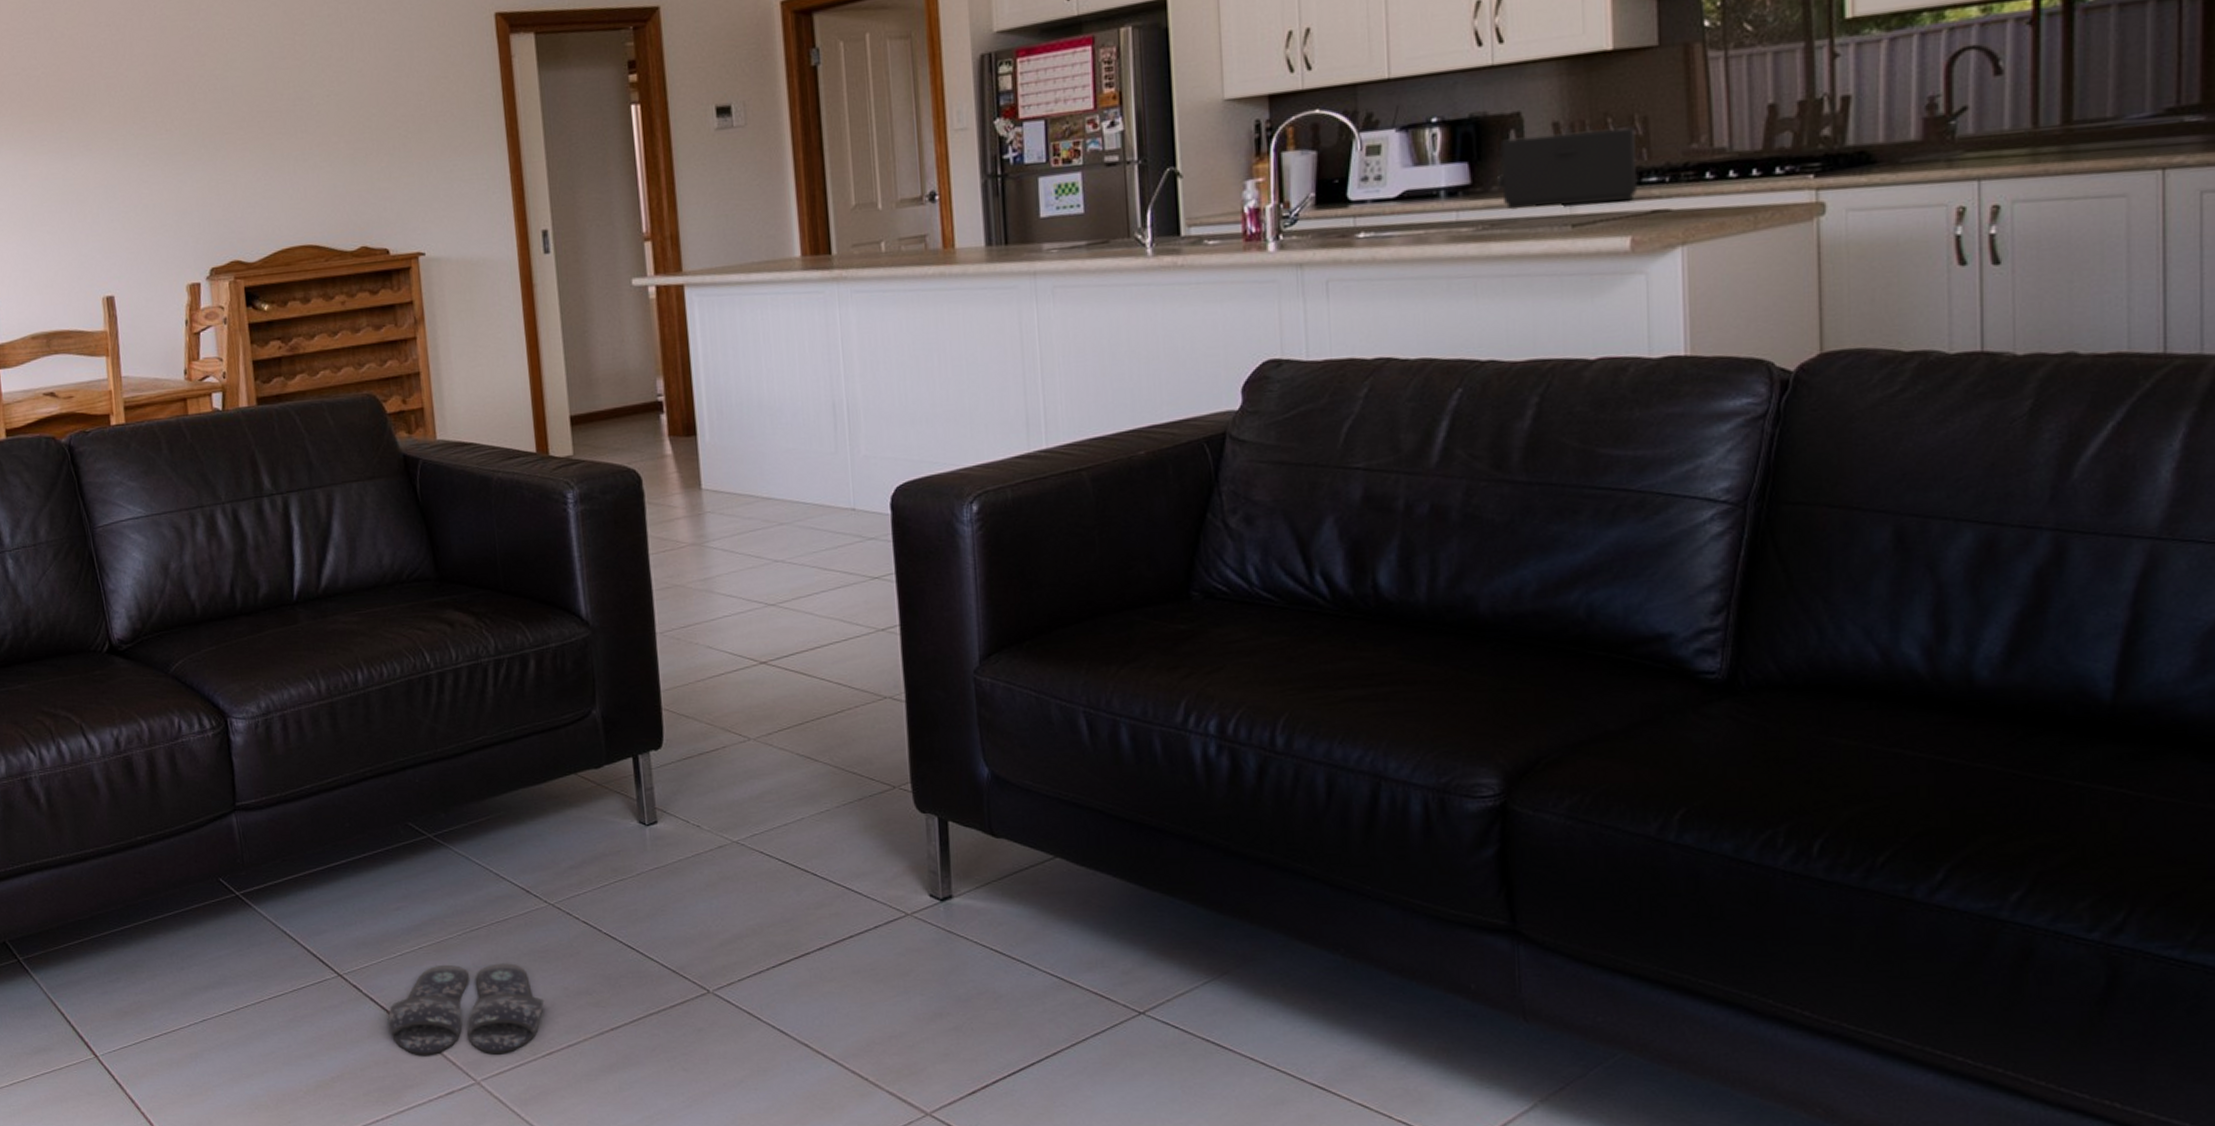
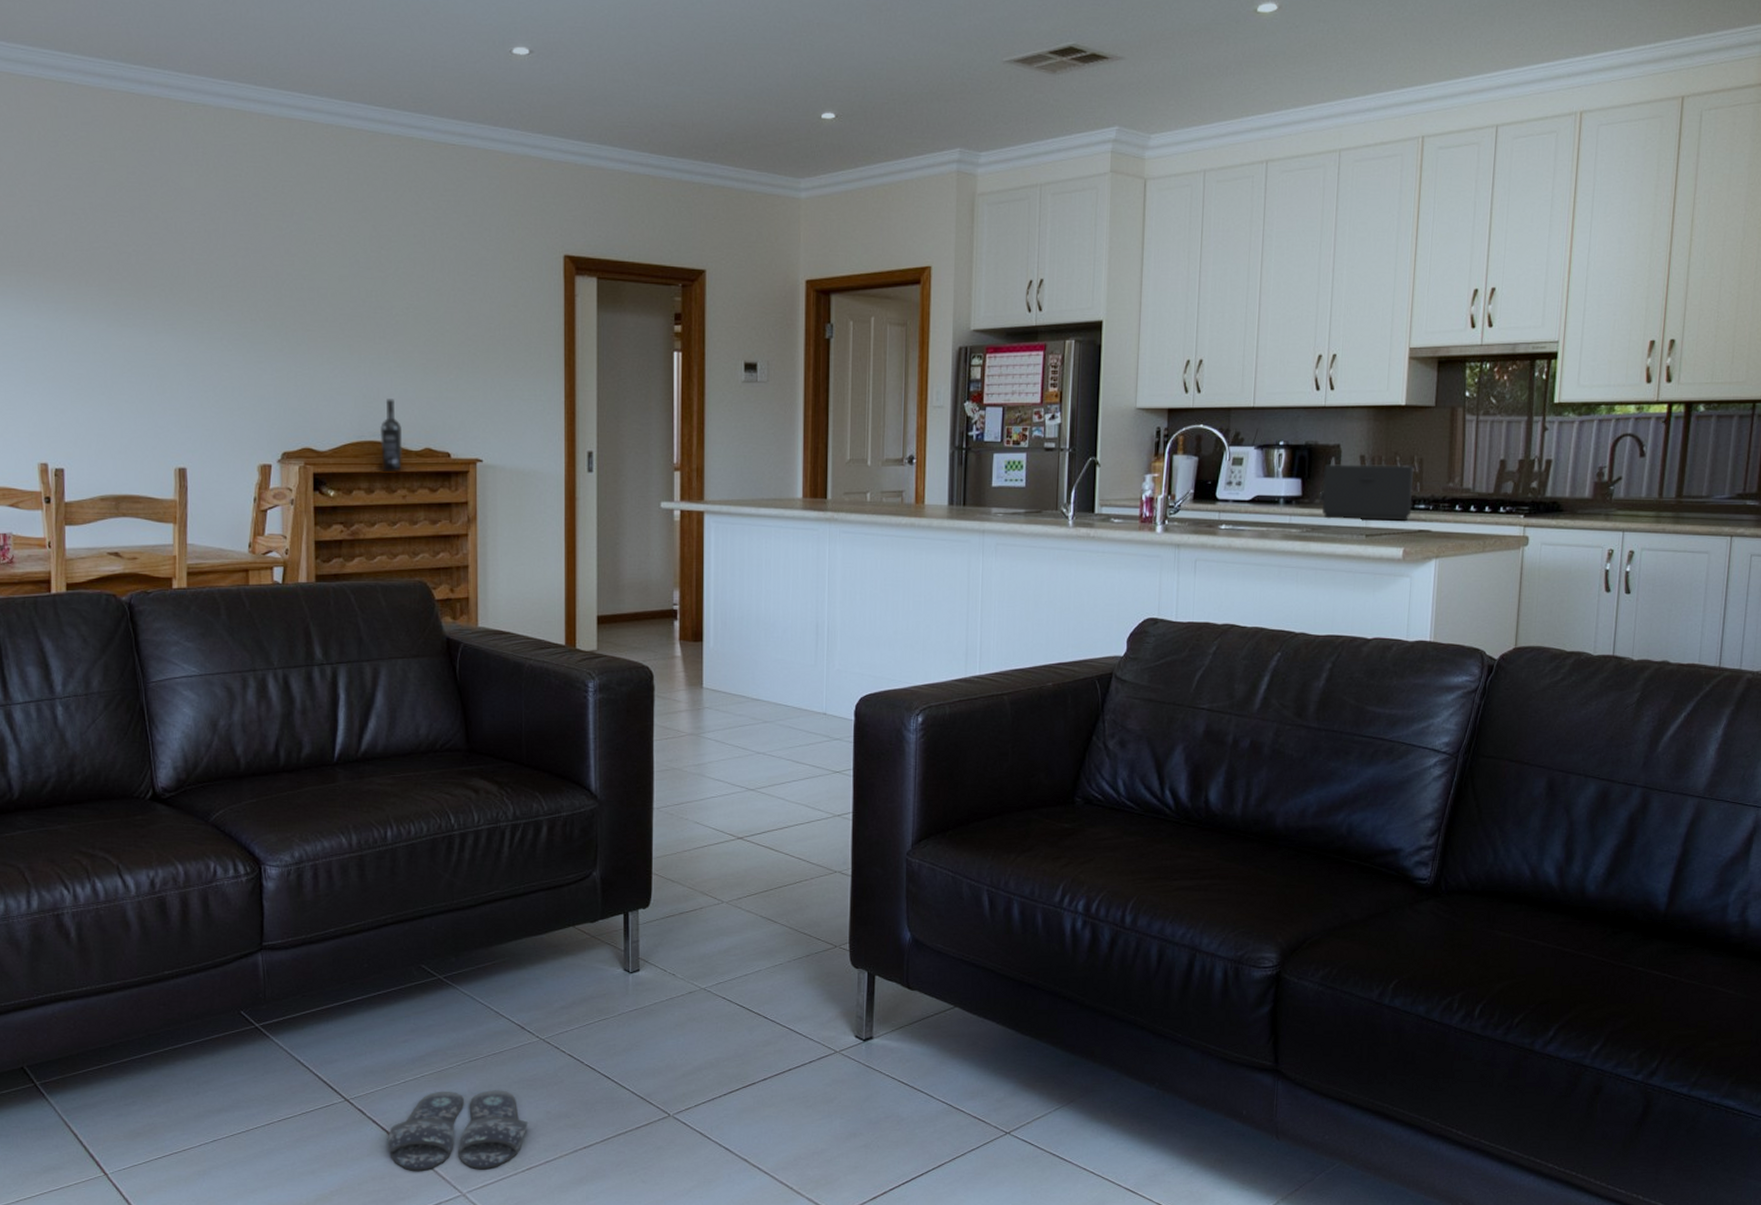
wine bottle: none [310,196,338,279] -> present [379,398,403,473]

